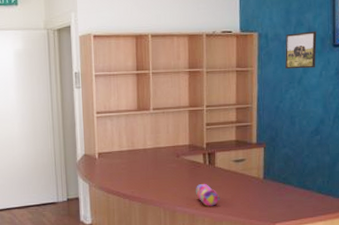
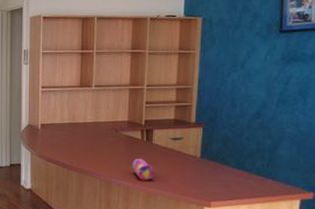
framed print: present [285,31,317,70] -> none [229,17,263,53]

